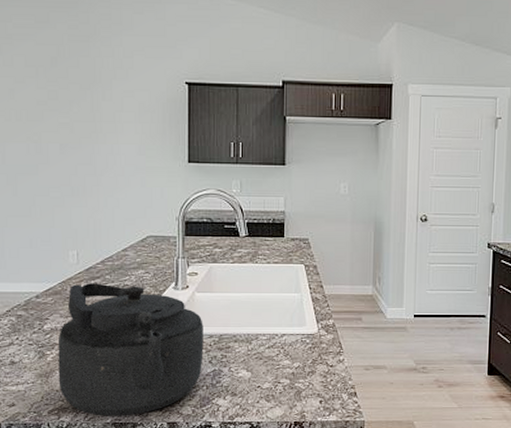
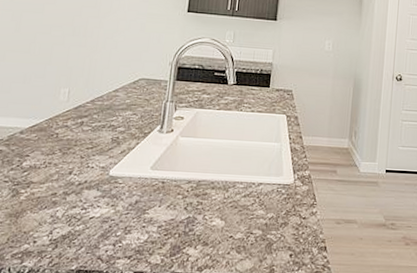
kettle: present [57,283,204,416] -> none [27,121,183,263]

